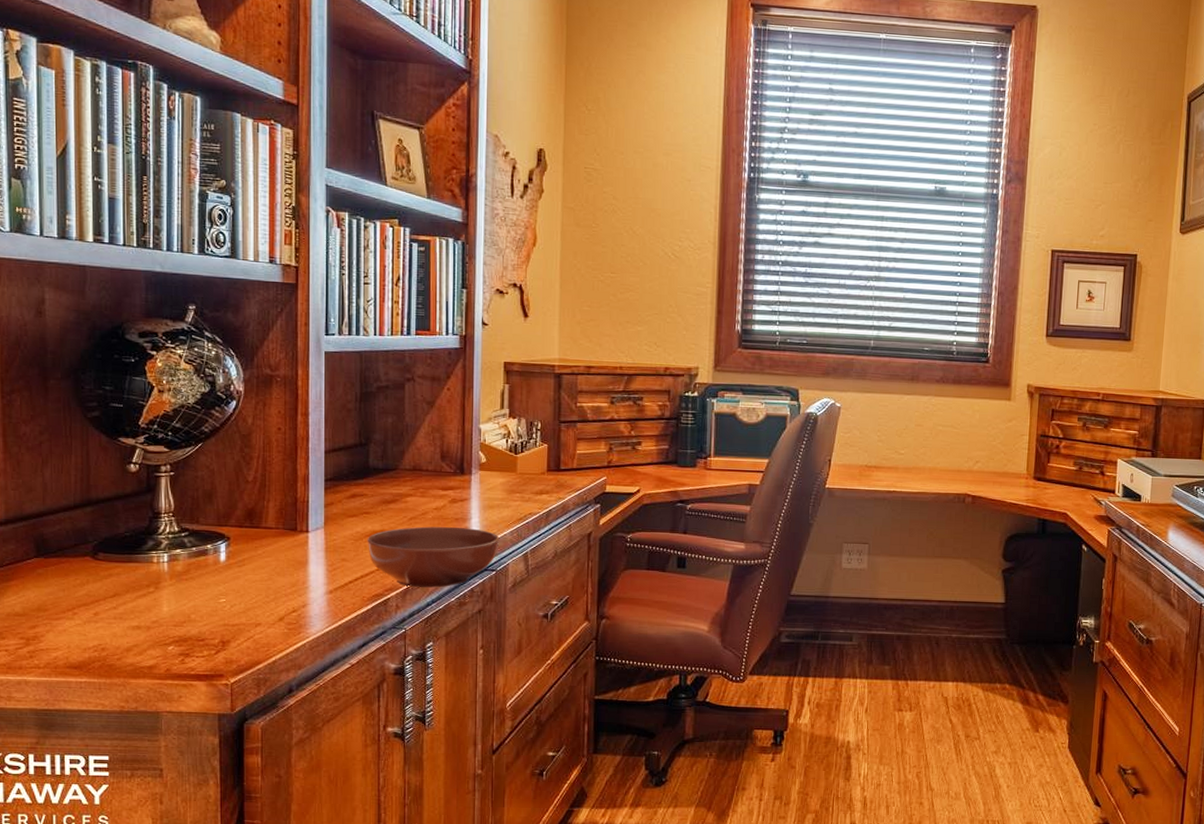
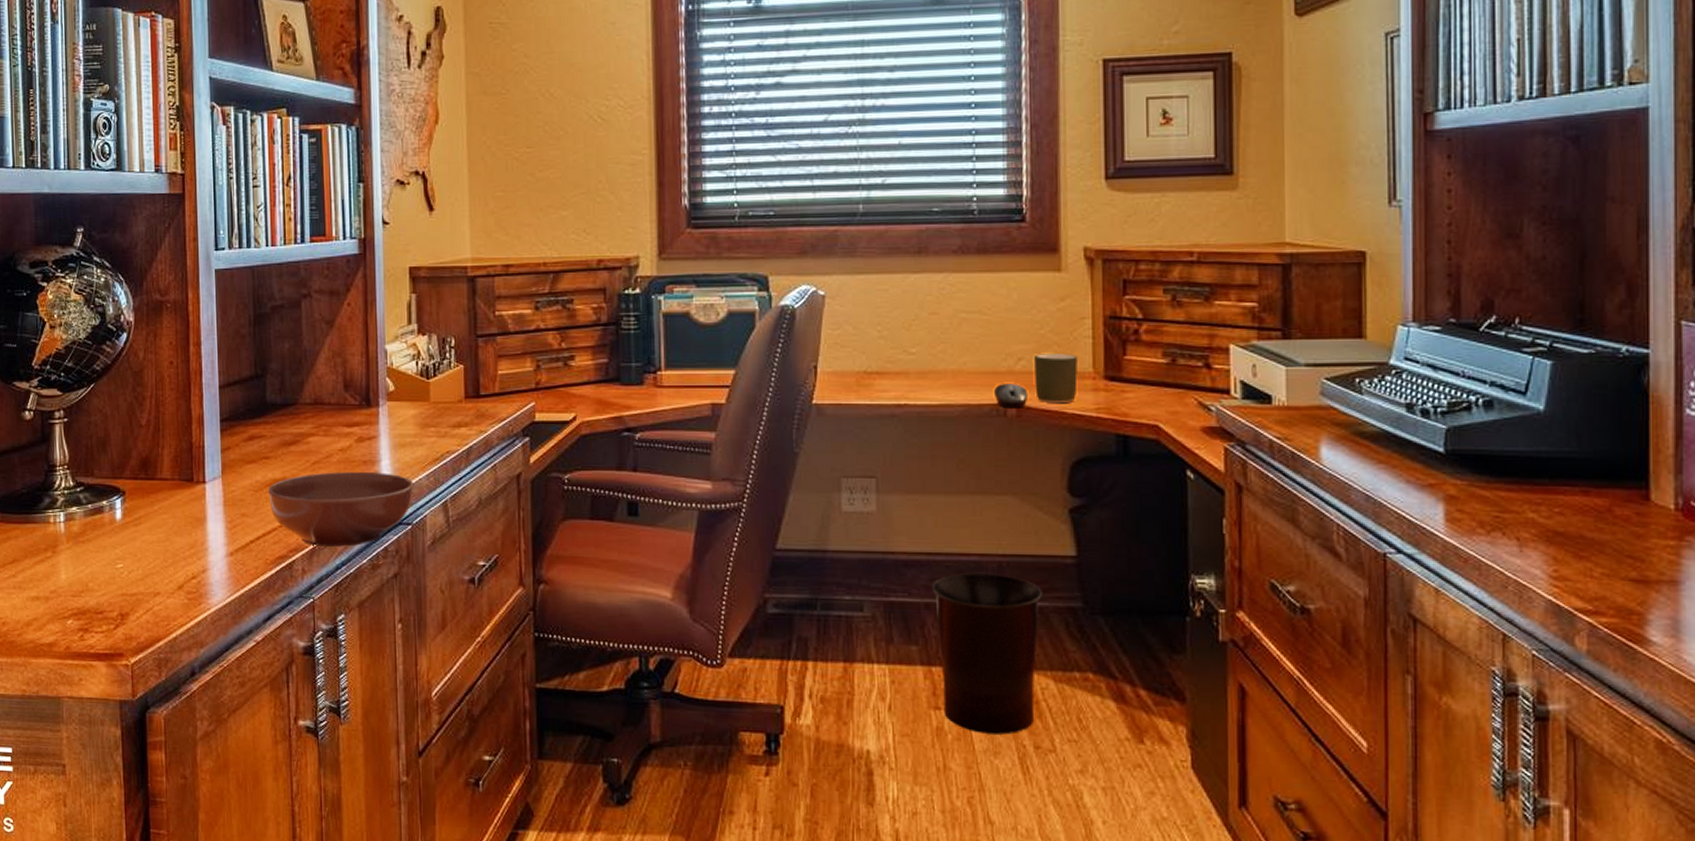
waste bin: none [902,613,979,728] -> present [931,572,1042,735]
computer mouse: none [957,479,981,497] -> present [993,384,1029,409]
mug: none [986,459,1017,495] -> present [1034,354,1078,404]

